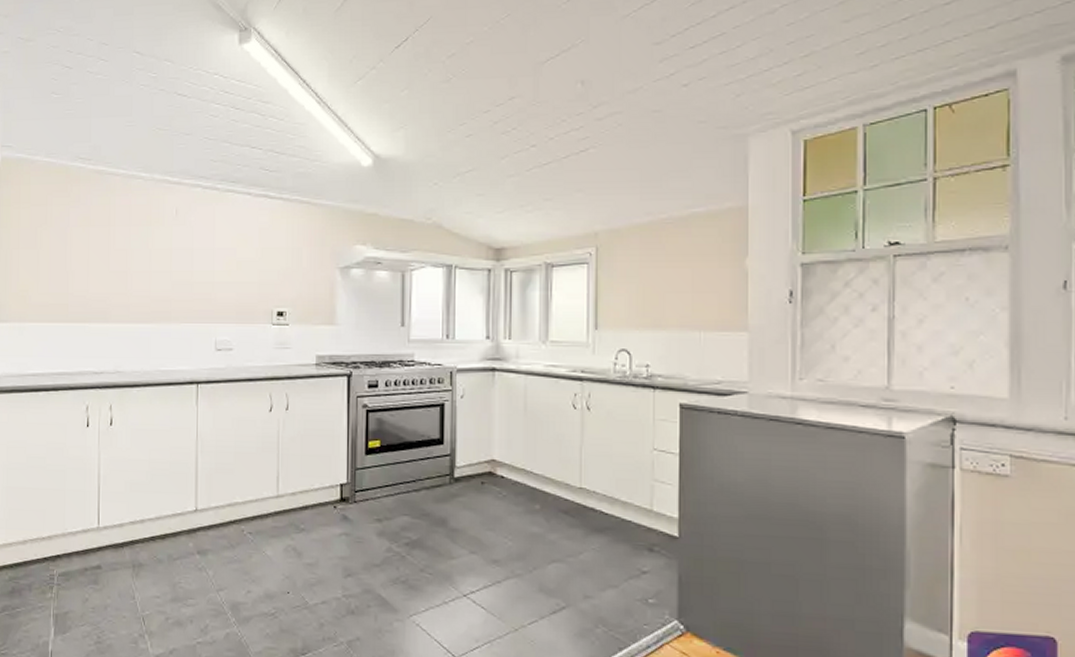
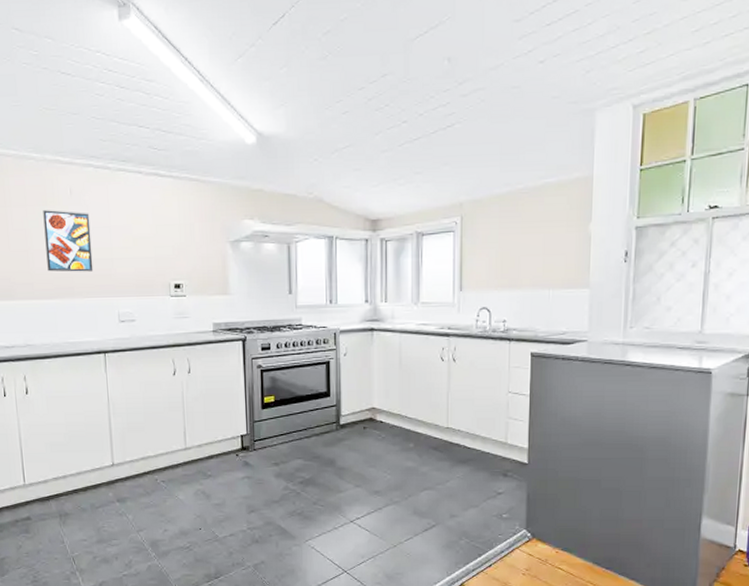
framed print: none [146,230,194,296] -> present [43,210,93,272]

